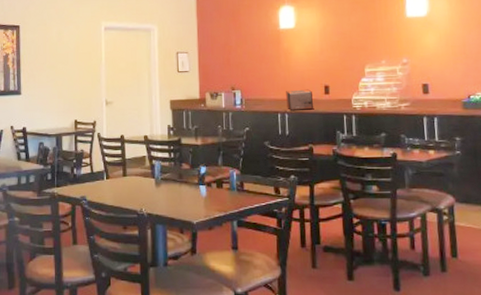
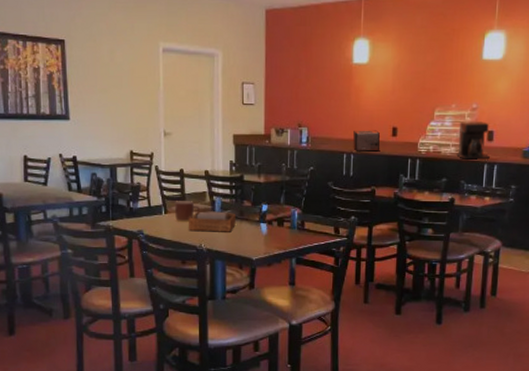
mug: none [116,166,140,188] -> present [175,201,200,223]
napkin holder: none [128,175,175,196] -> present [188,211,236,232]
coffee maker: none [391,75,428,115] -> present [457,121,490,161]

